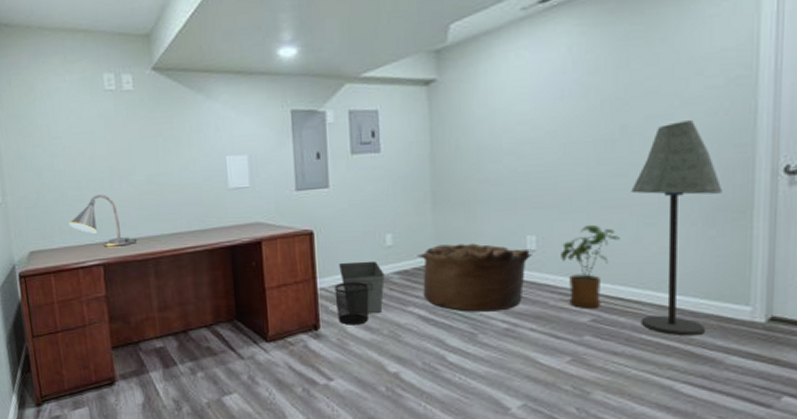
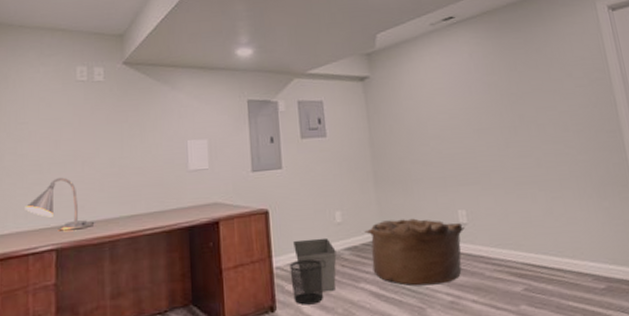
house plant: present [561,224,620,308] -> none [488,199,535,278]
floor lamp: present [631,120,723,336] -> none [536,111,620,301]

